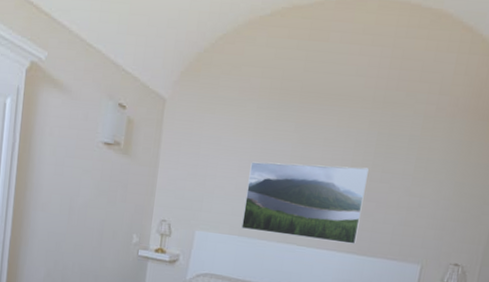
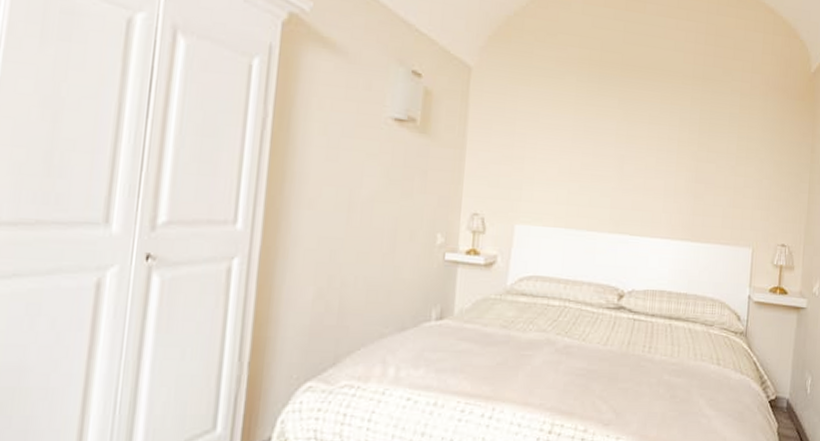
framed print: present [241,161,369,244] -> none [568,141,695,230]

